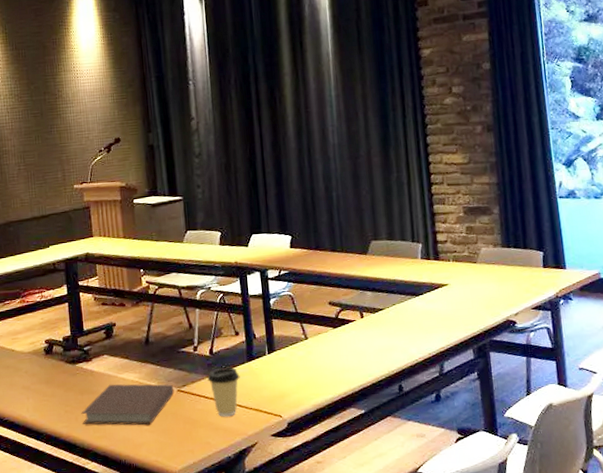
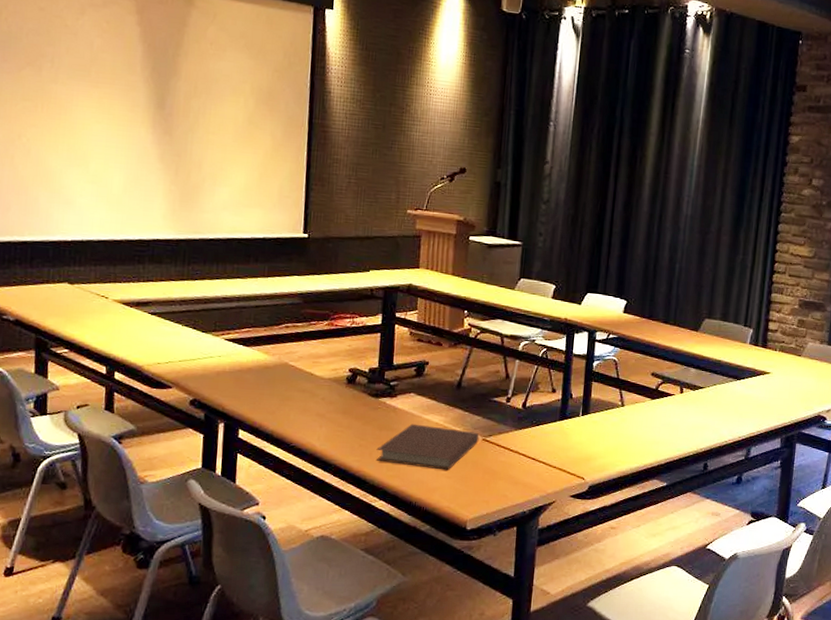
coffee cup: present [207,367,240,417] -> none [515,423,550,473]

